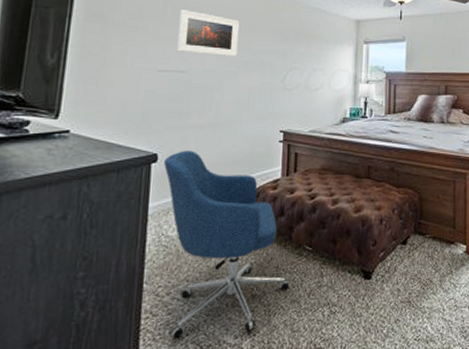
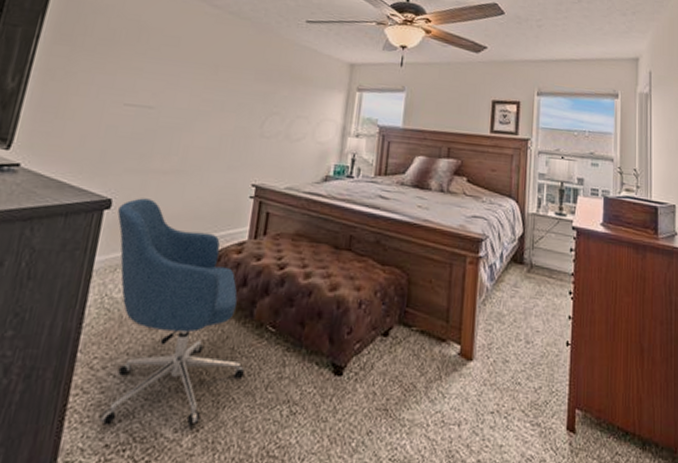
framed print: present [177,10,240,56] -> none [147,38,220,95]

